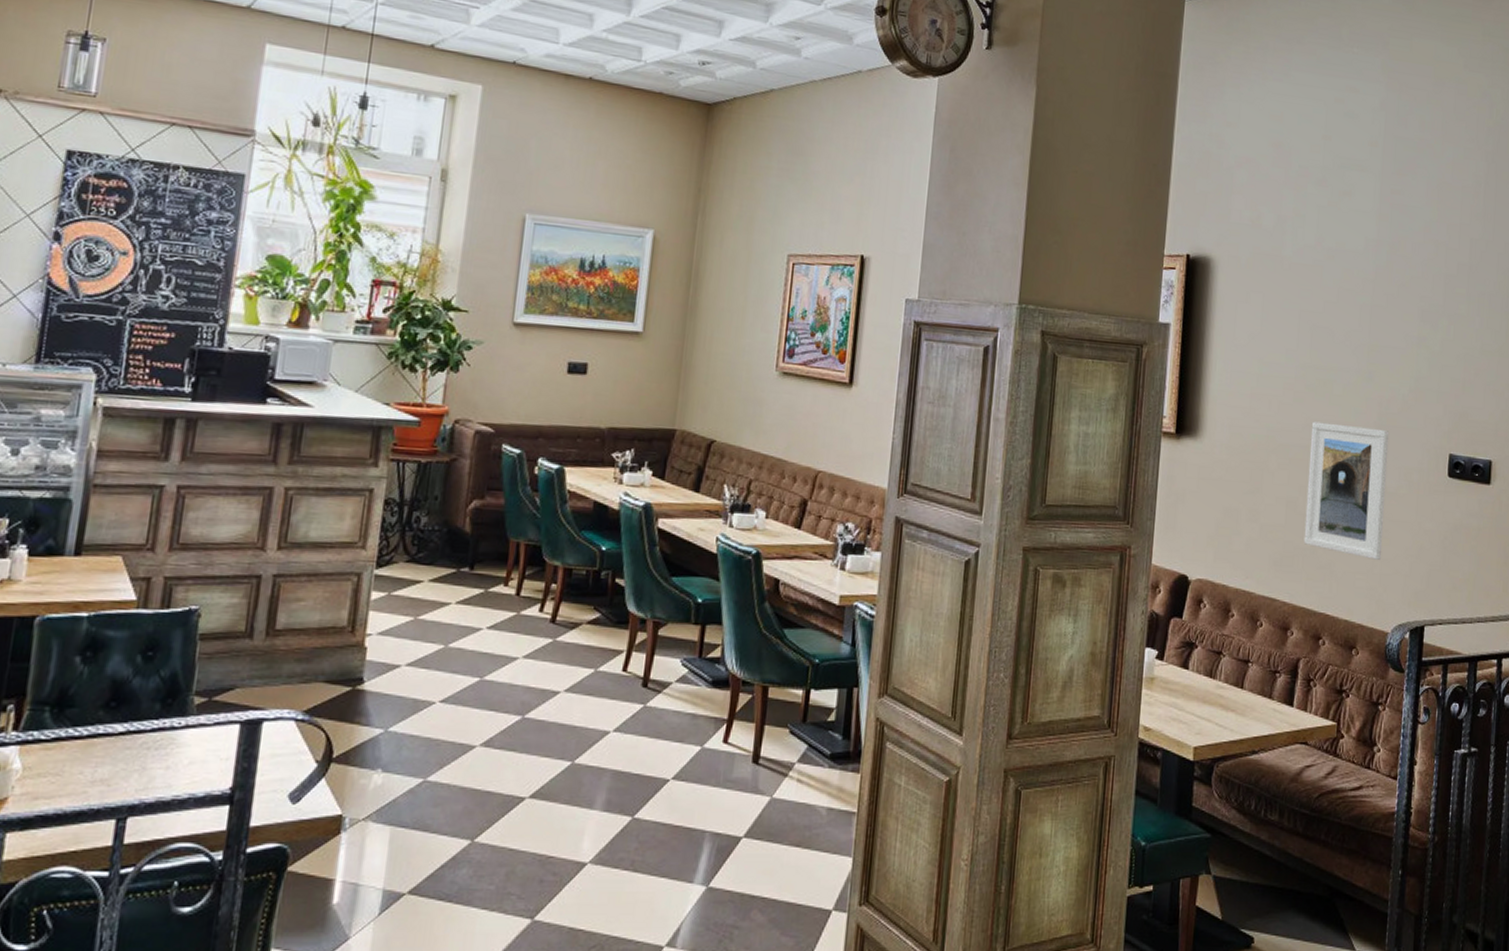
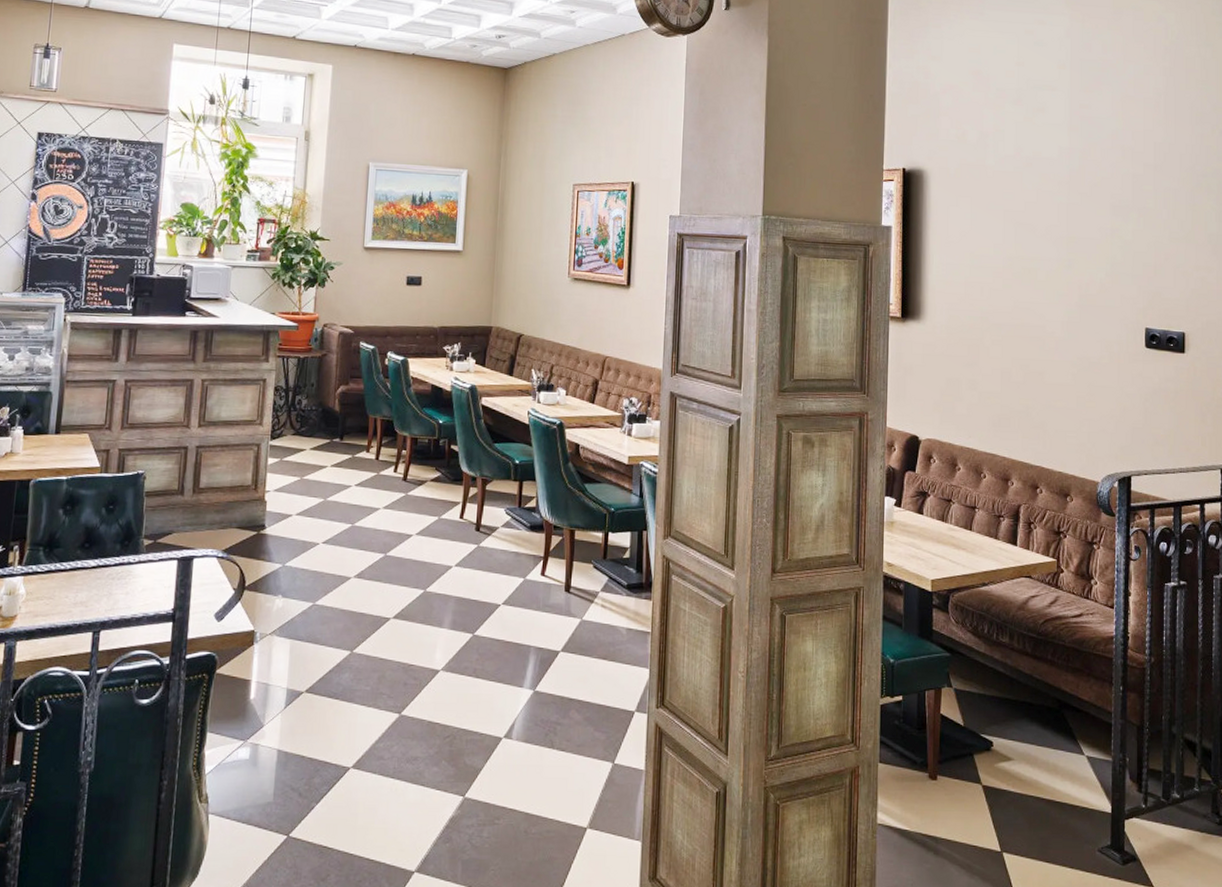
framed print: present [1303,421,1390,560] -> none [1018,304,1090,420]

